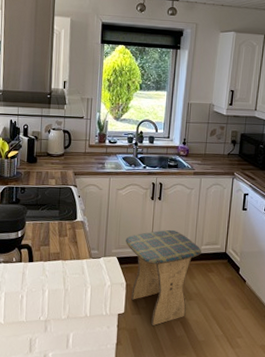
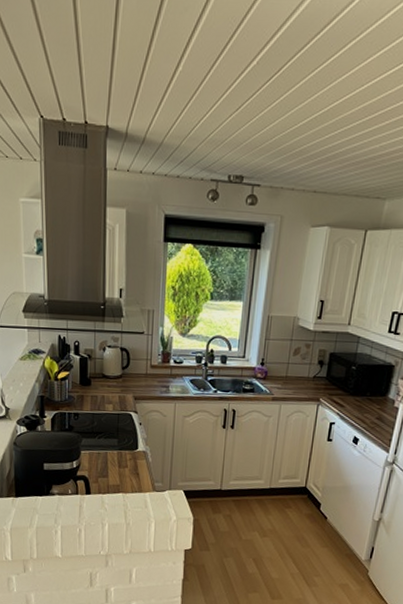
stool: present [126,229,201,326] -> none [193,461,278,563]

